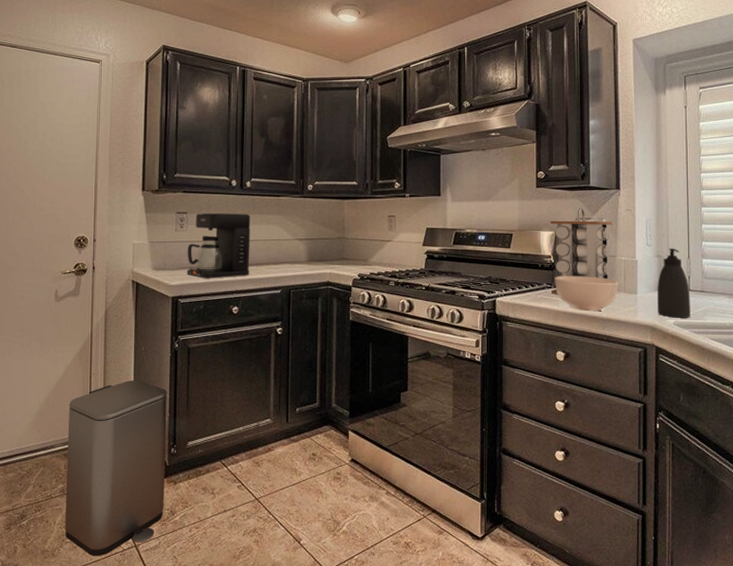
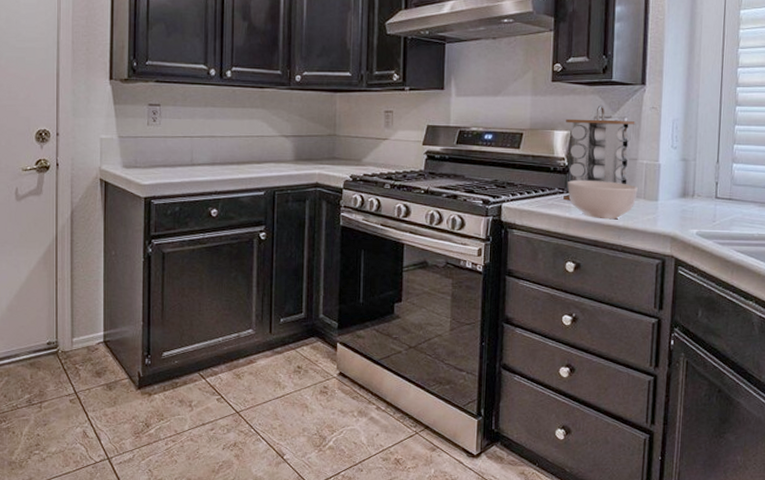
pedal bin: present [65,379,167,557] -> none [32,286,140,469]
coffee maker: present [187,213,251,279] -> none [160,106,231,179]
soap dispenser: present [658,248,690,318] -> none [679,151,717,228]

